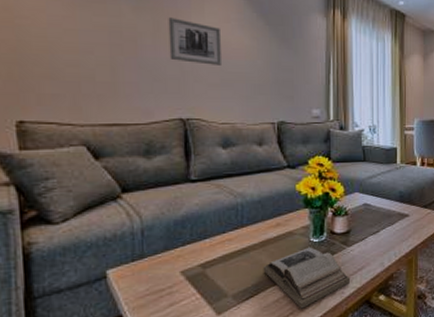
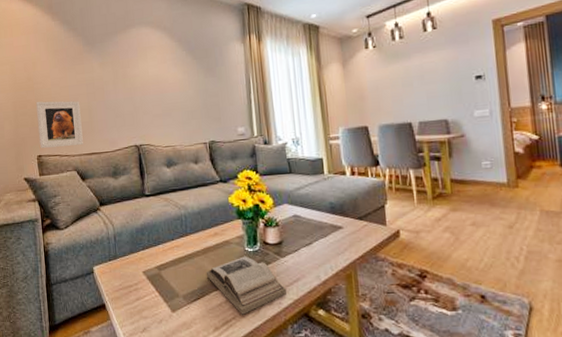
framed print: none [18,45,99,113] -> present [36,101,83,148]
wall art: present [168,17,223,65] -> none [123,66,163,100]

